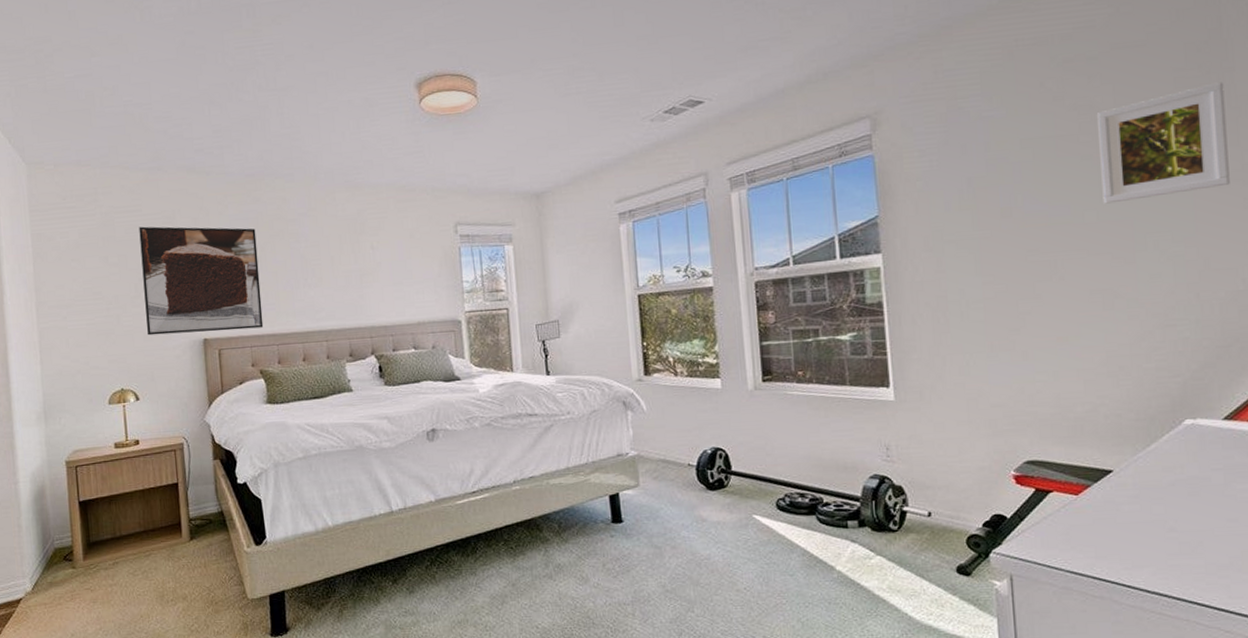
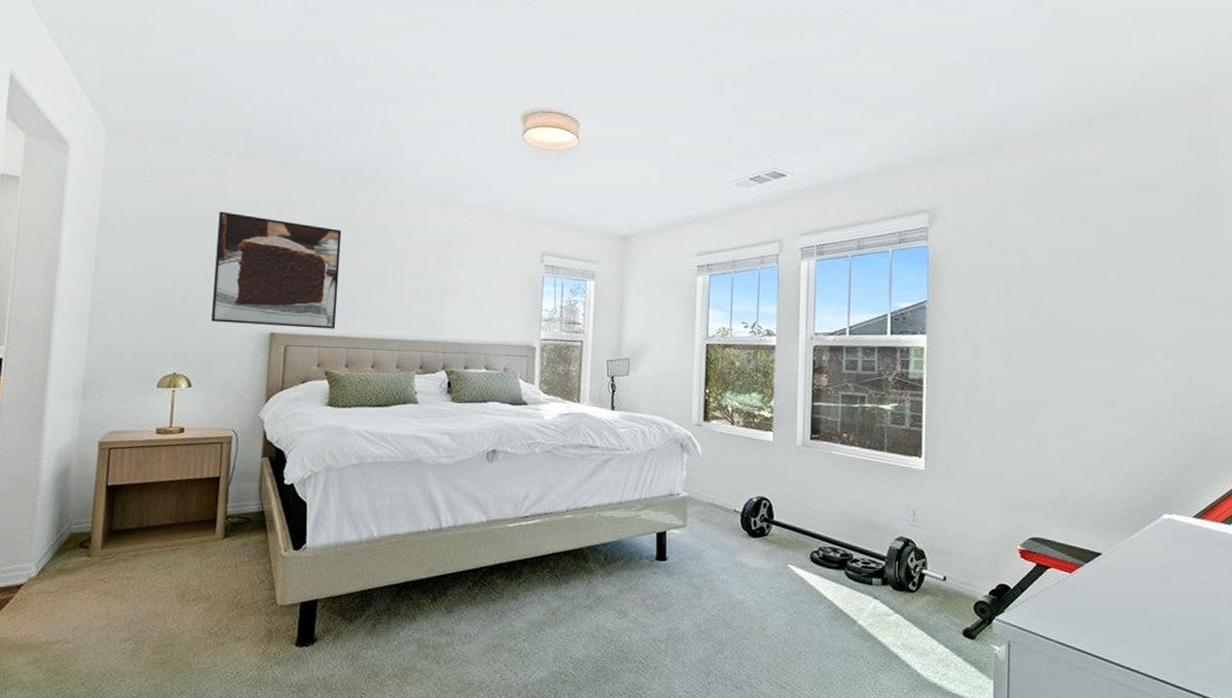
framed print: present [1097,82,1230,204] -> none [1113,226,1215,317]

